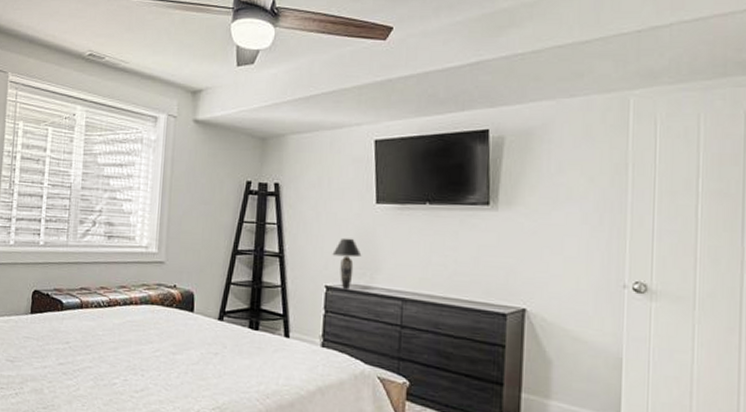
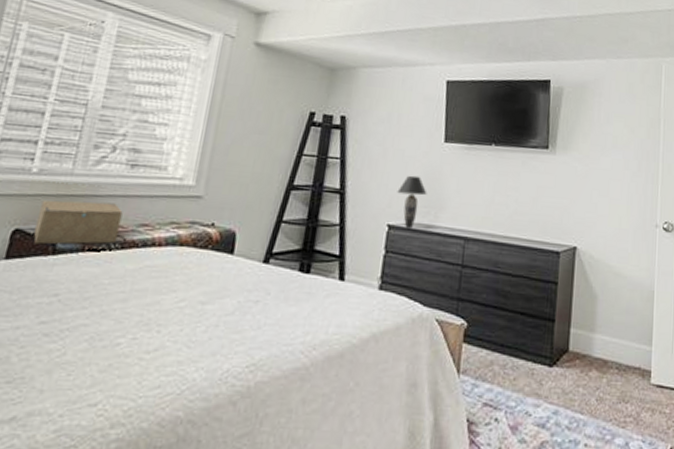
decorative box: none [46,267,106,303] -> present [33,200,123,245]

